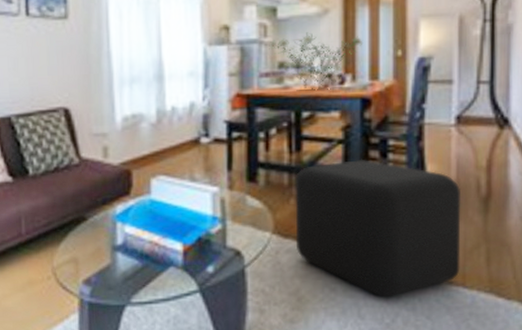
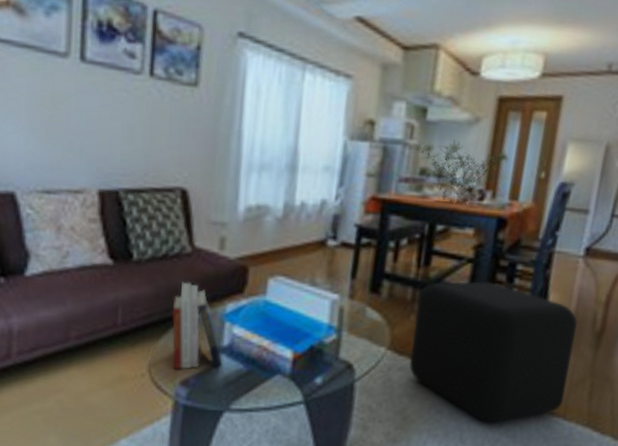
books: none [68,190,118,270] -> present [171,281,222,370]

